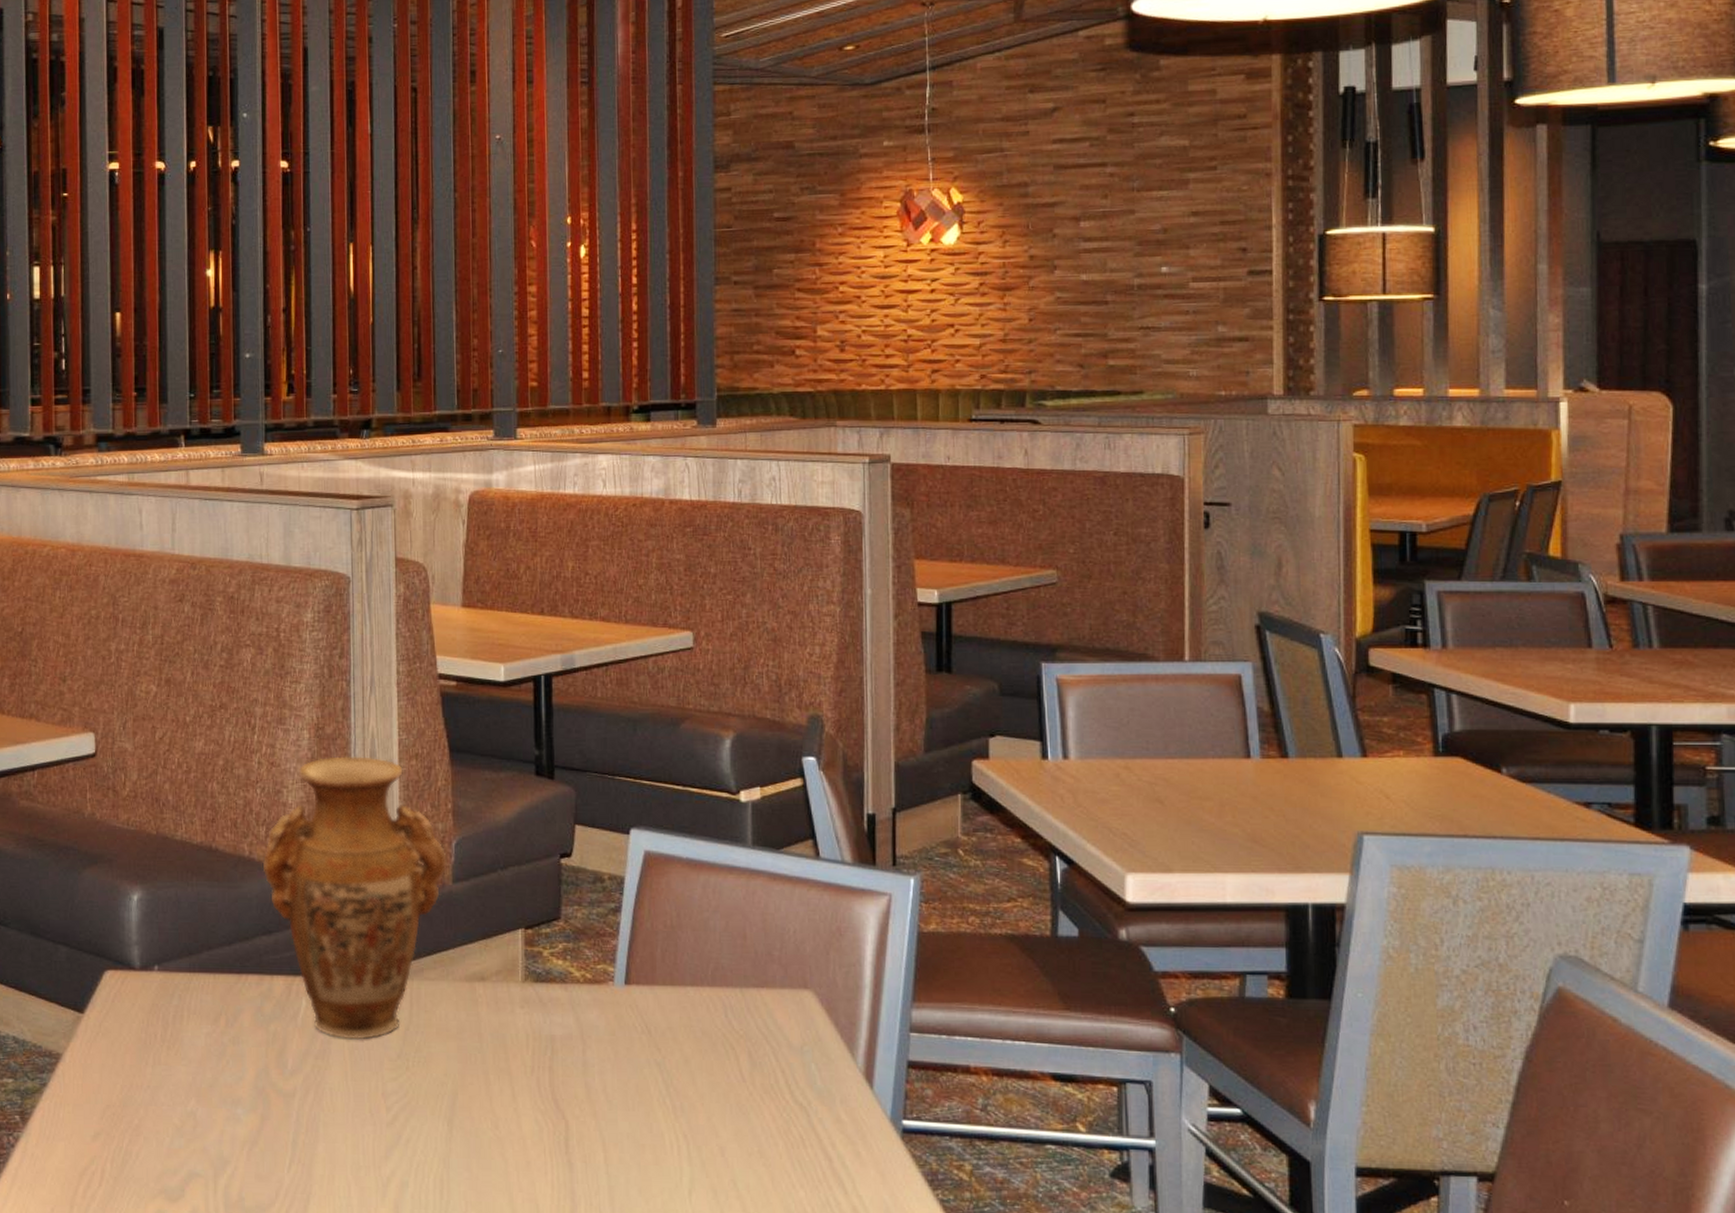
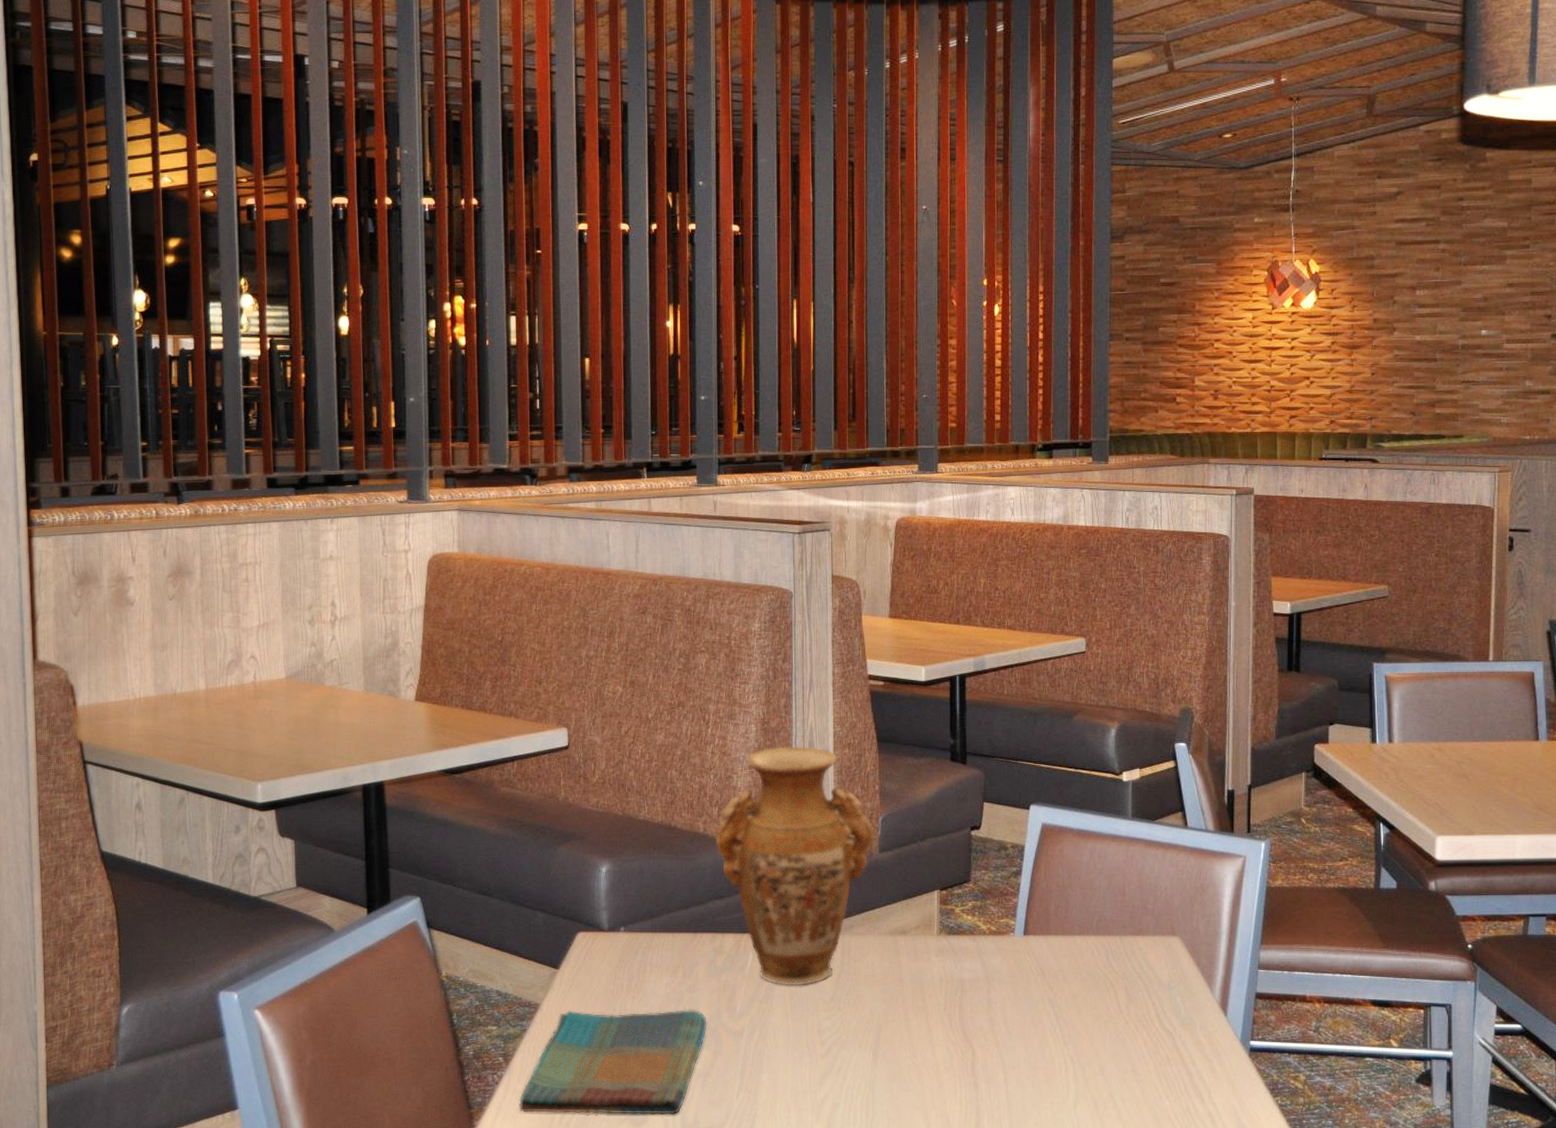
dish towel: none [38,1062,254,1190] -> present [519,1009,707,1116]

